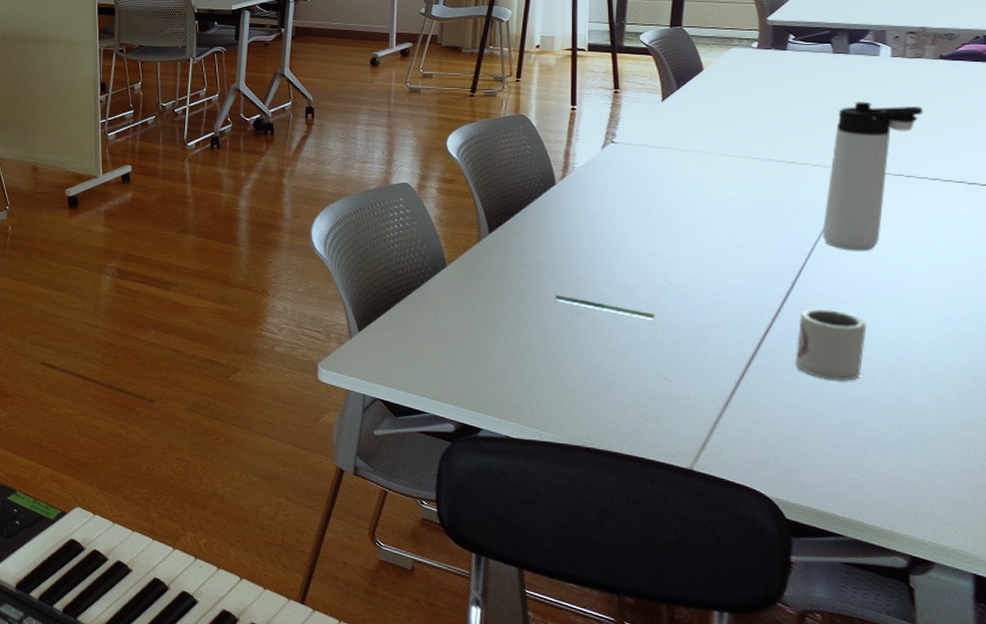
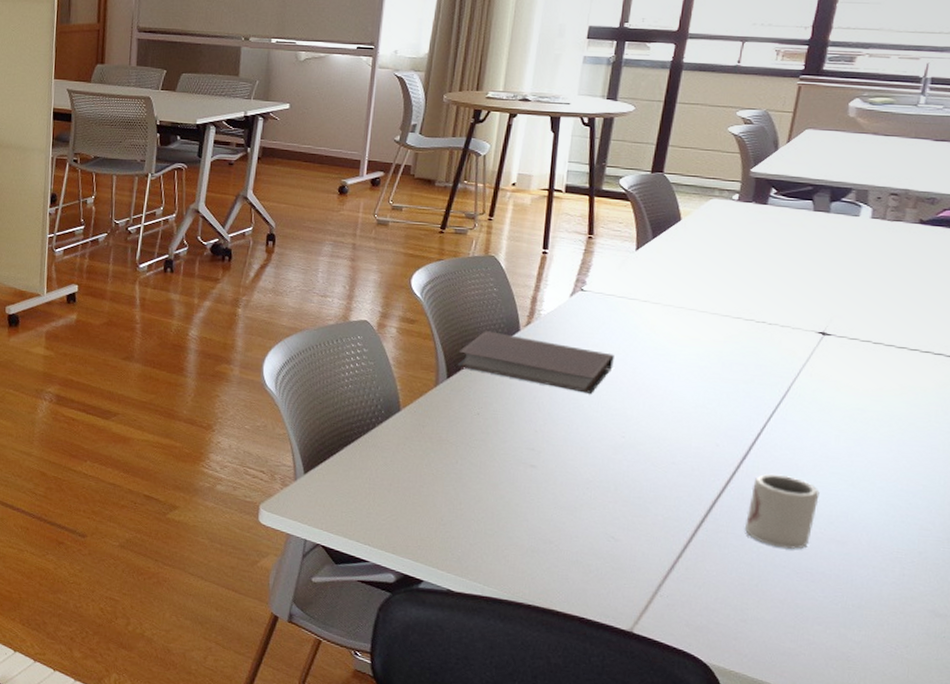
notebook: none [497,186,650,240] -> present [457,331,614,393]
pen: present [555,295,655,319] -> none [509,446,609,476]
thermos bottle: present [822,102,923,251] -> none [784,263,898,418]

